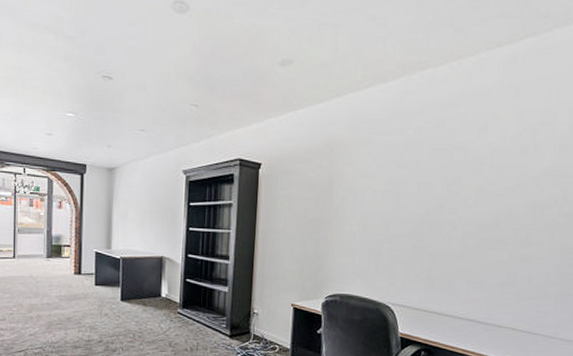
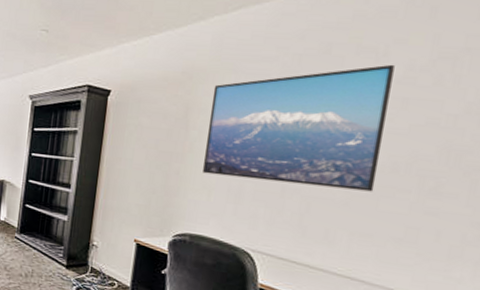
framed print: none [347,136,492,245] -> present [203,64,395,192]

